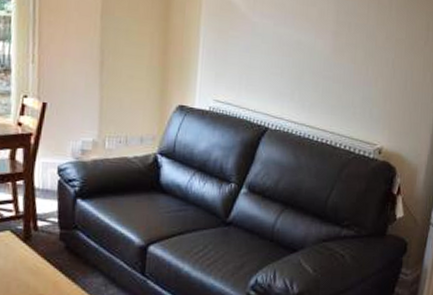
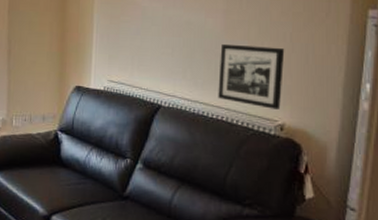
picture frame: none [324,66,387,134] -> present [218,43,285,110]

